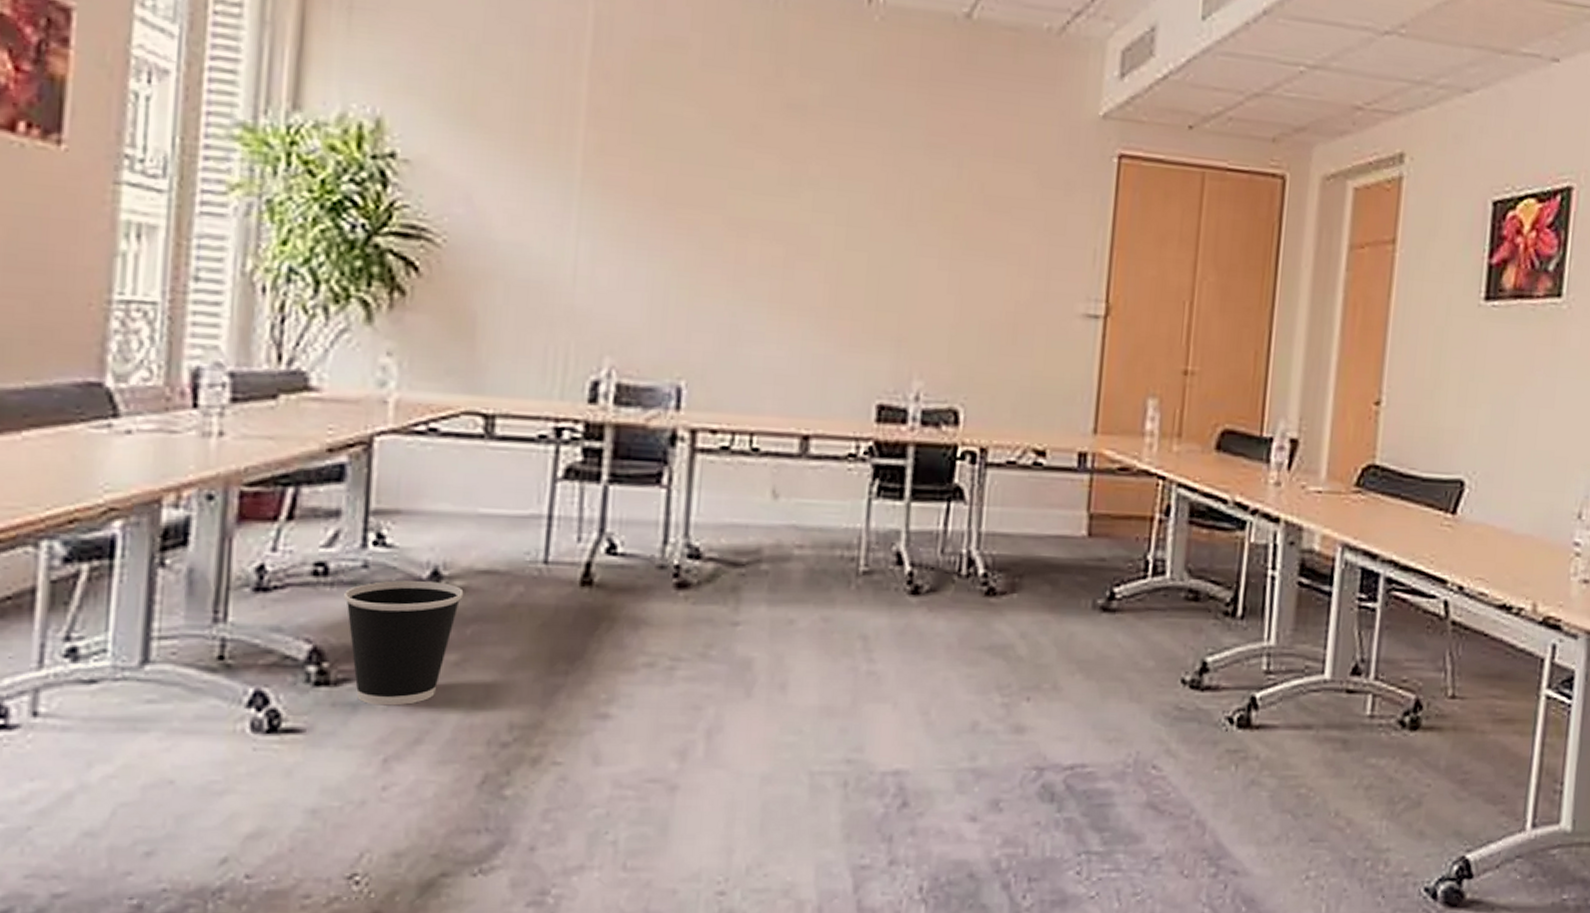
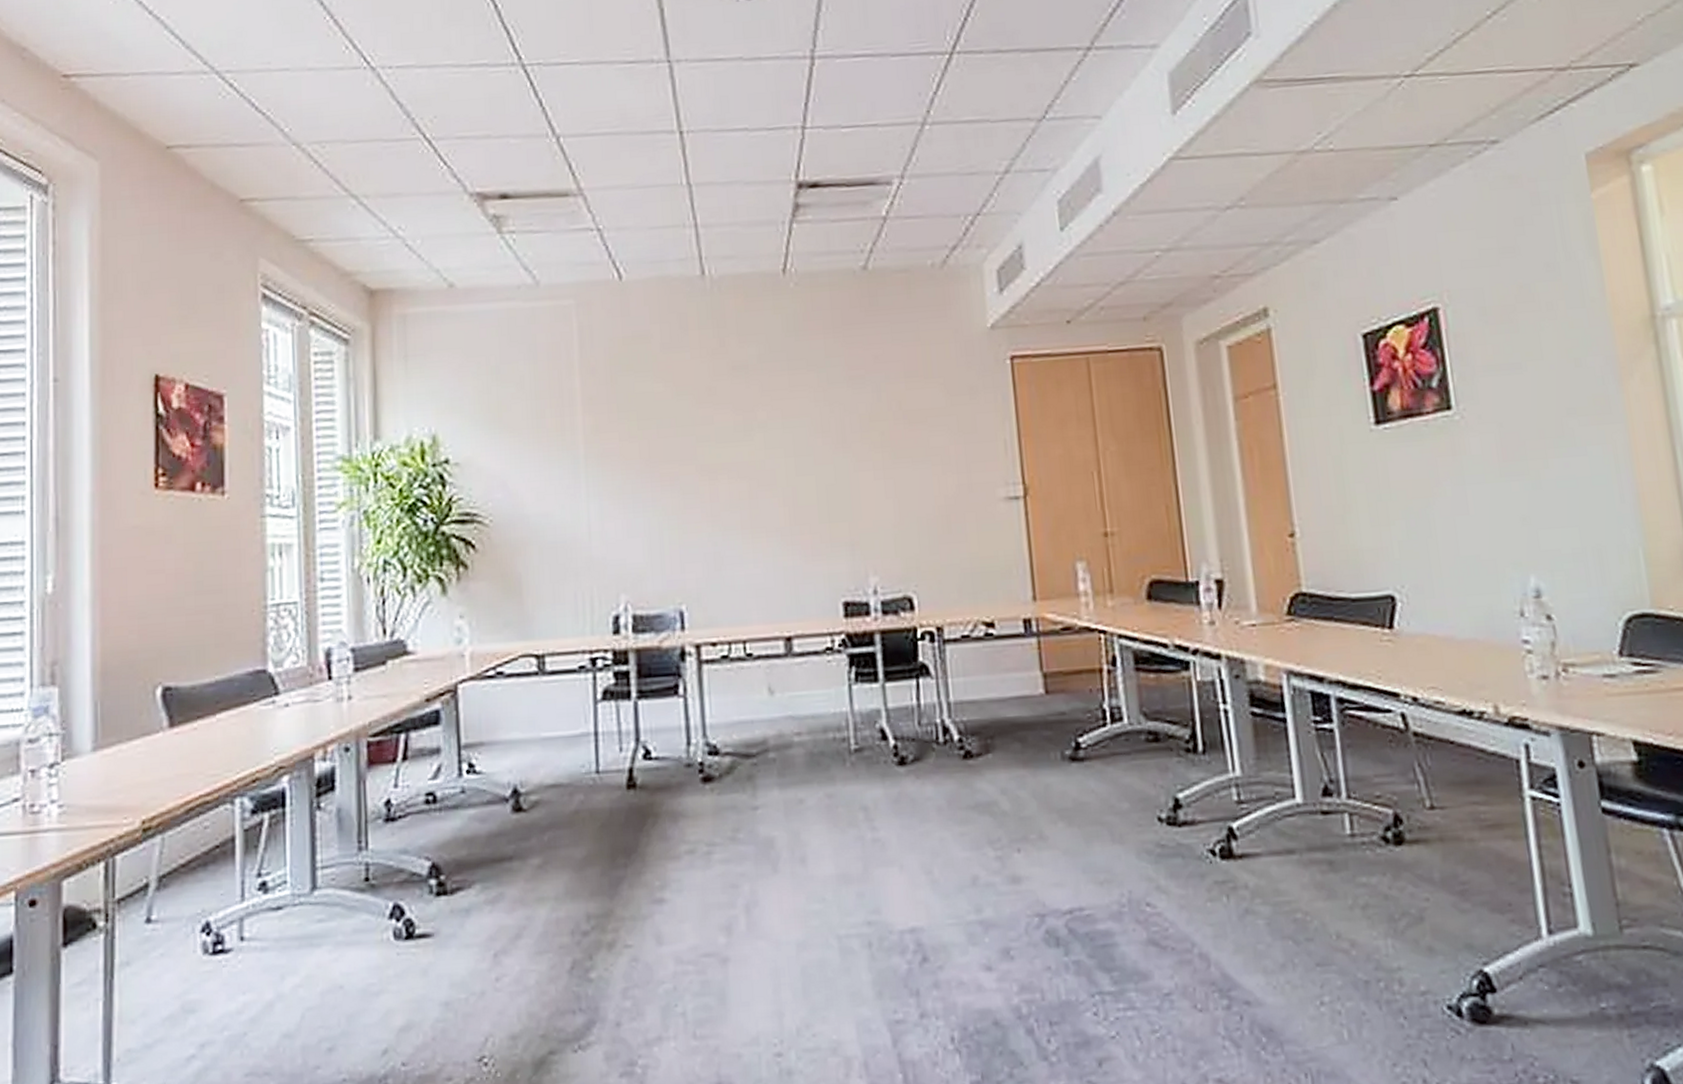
wastebasket: present [344,580,464,706] -> none [450,798,538,908]

